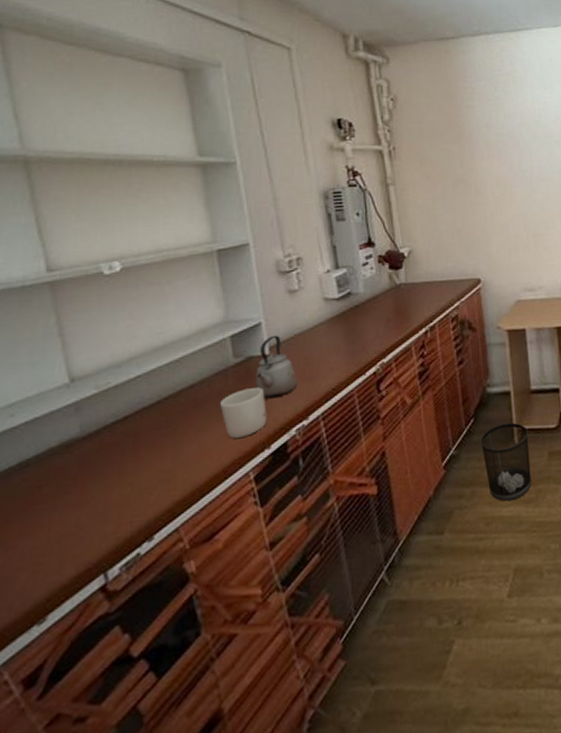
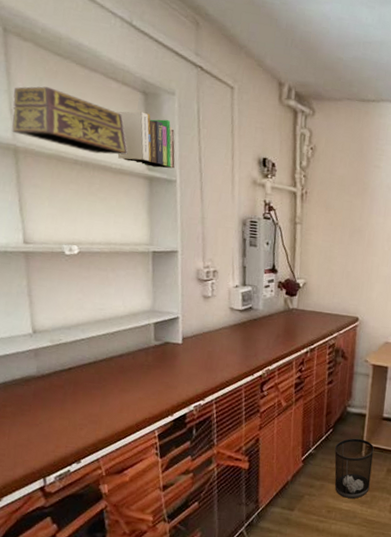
decorative box: none [17,82,172,148] -> present [12,86,128,155]
books: none [152,91,232,152] -> present [117,111,175,169]
mug: present [219,387,267,439] -> none [139,366,174,403]
kettle: present [256,335,298,400] -> none [168,329,201,379]

